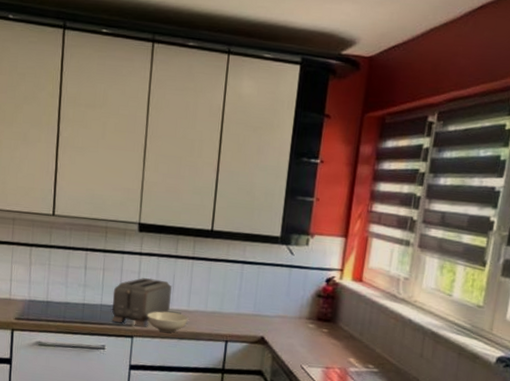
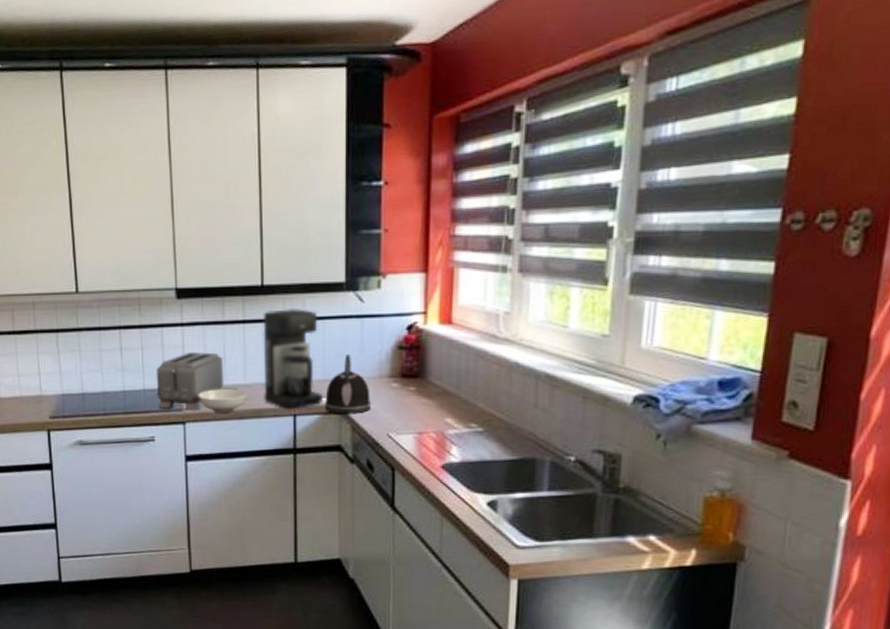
coffee maker: none [202,251,255,335] -> present [263,307,323,409]
kettle: none [252,295,291,346] -> present [324,353,372,414]

